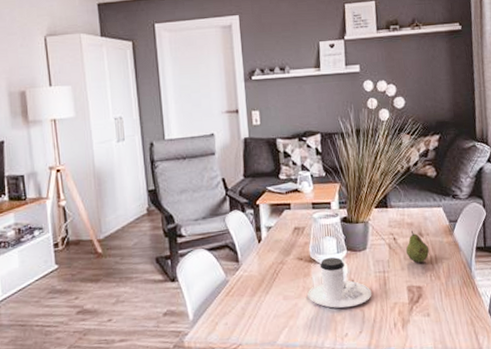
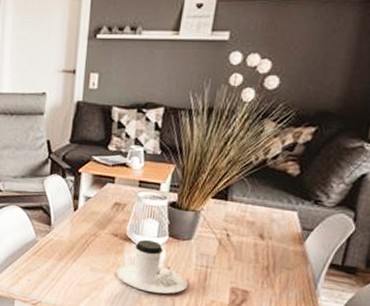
fruit: present [405,230,430,263] -> none [238,230,269,267]

